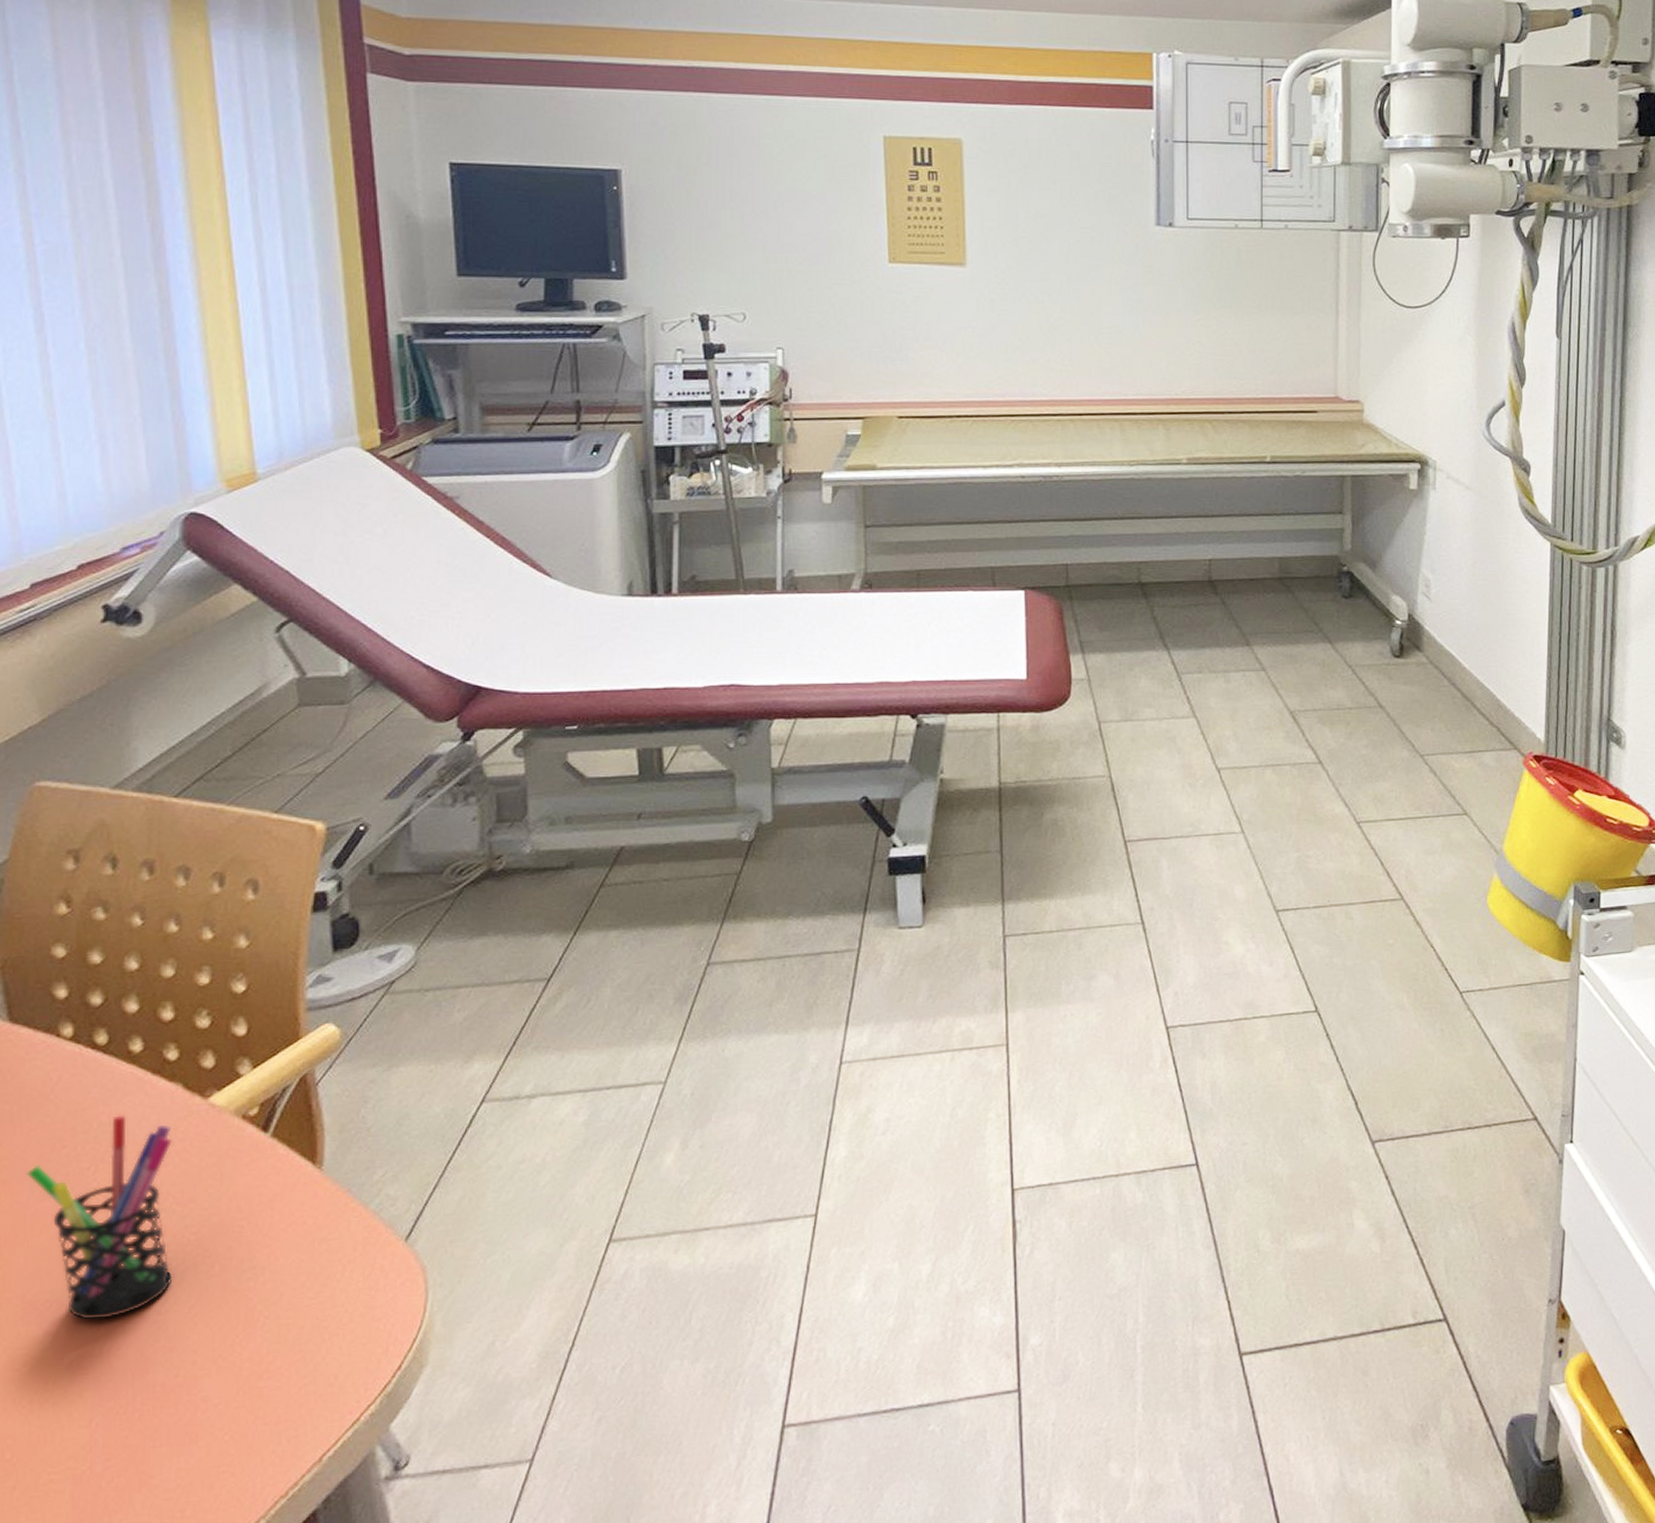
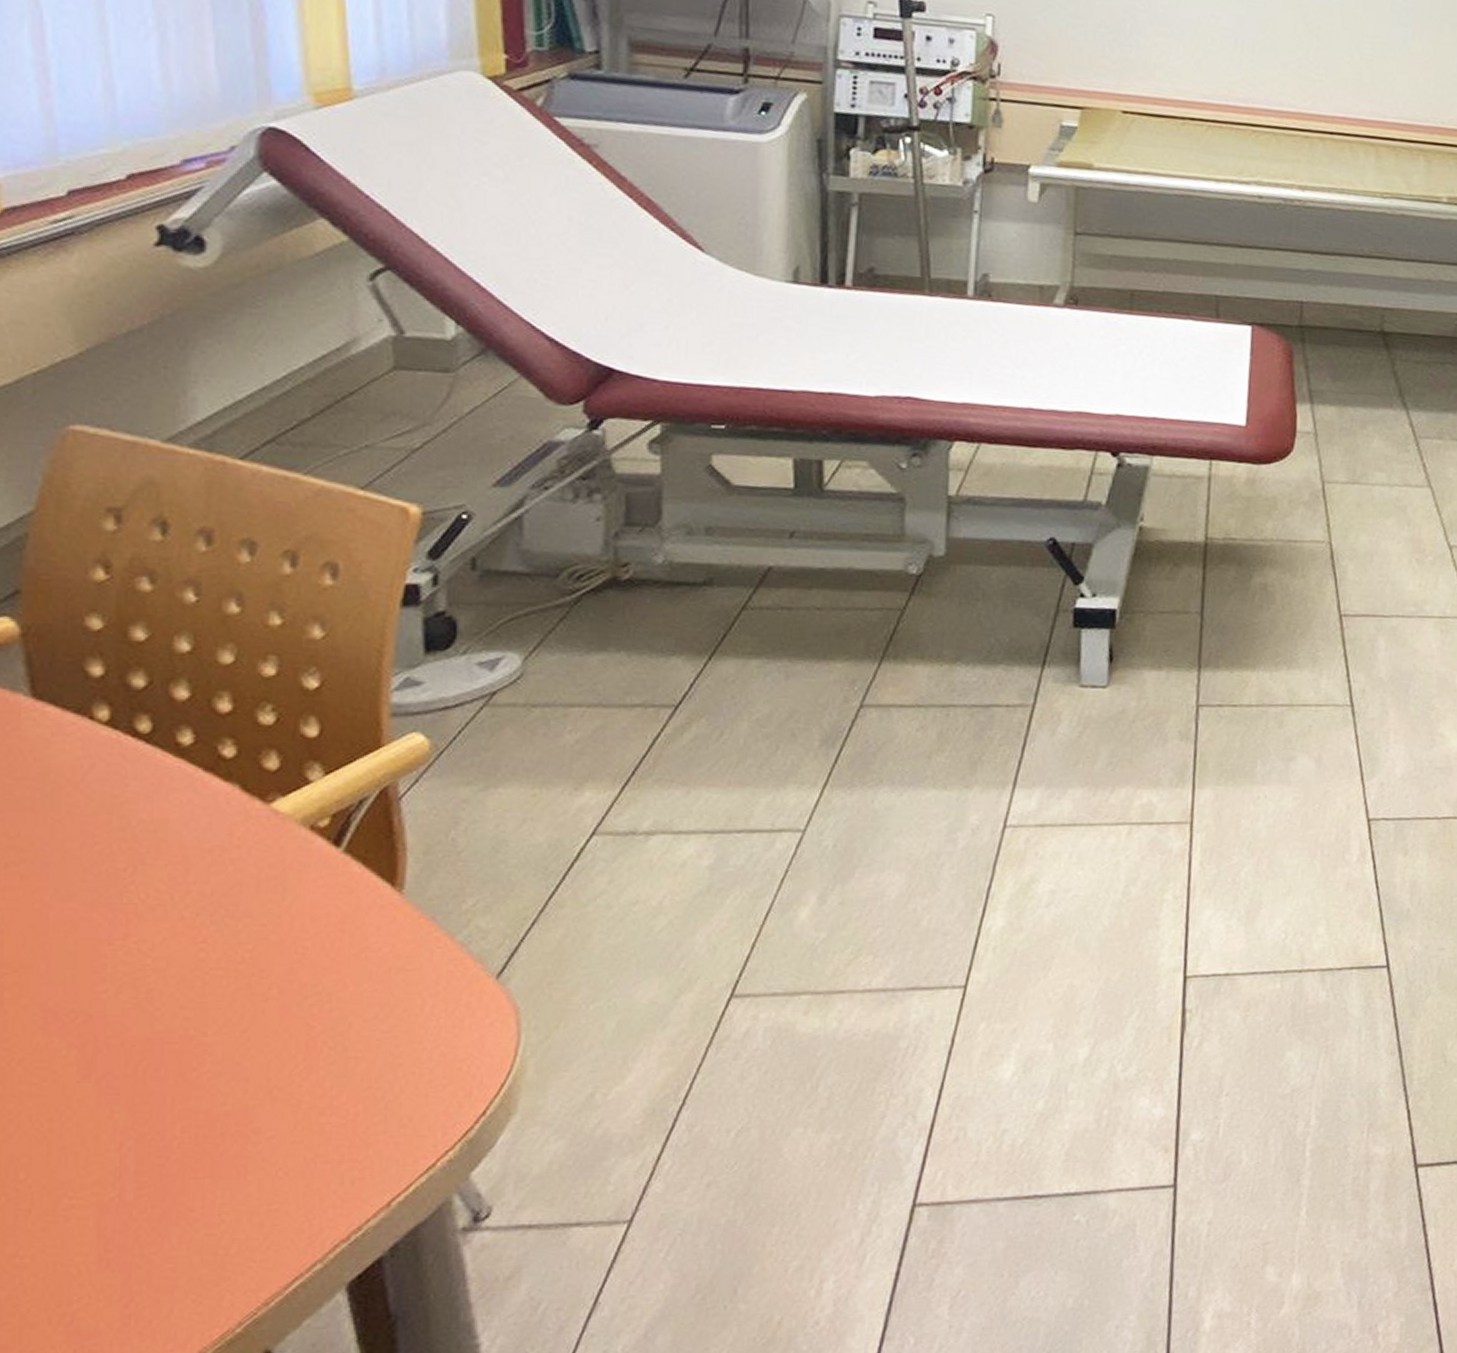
pen holder: present [26,1115,173,1320] -> none [50,813,226,1036]

